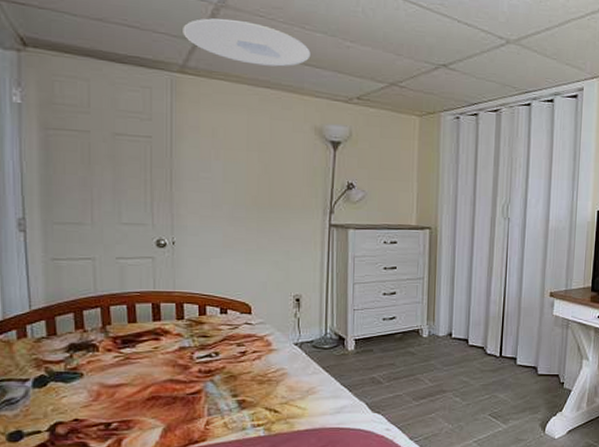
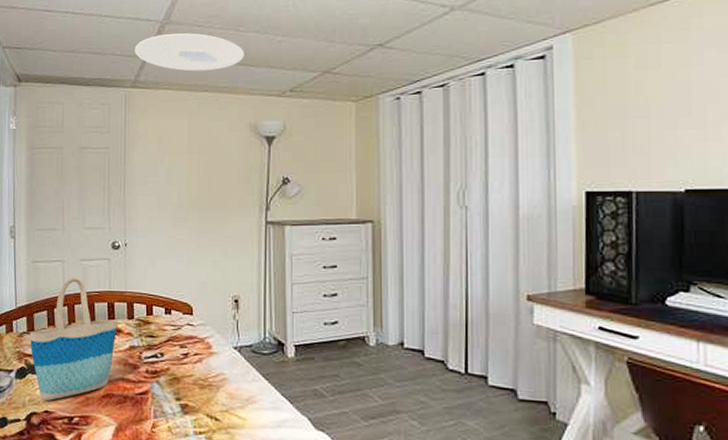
tote bag: none [51,277,165,408] -> present [30,278,118,401]

